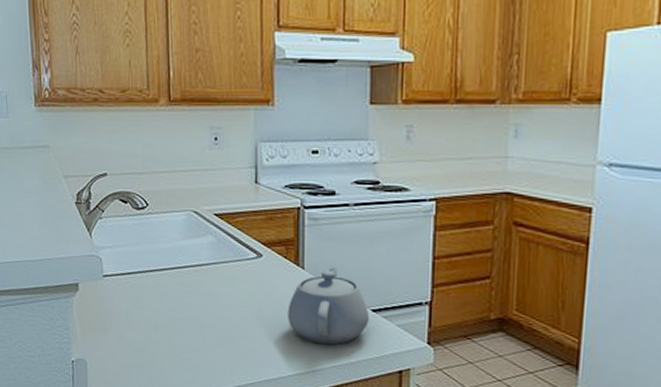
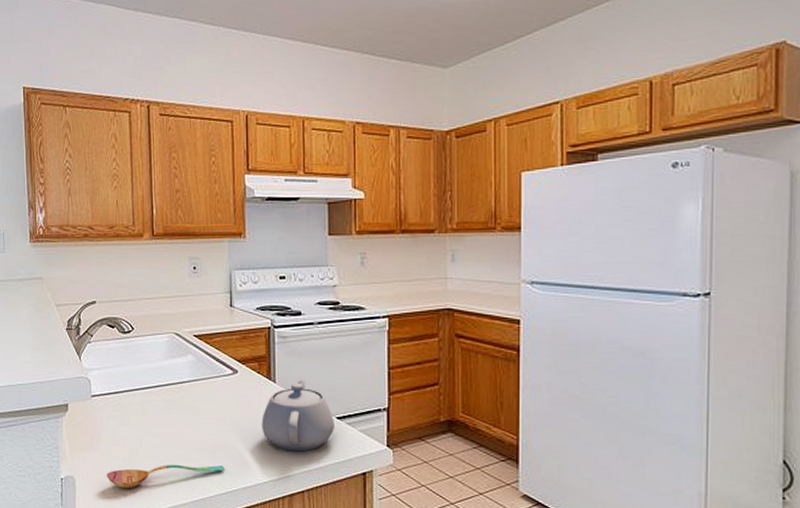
soupspoon: none [120,351,246,375] -> present [107,464,225,488]

